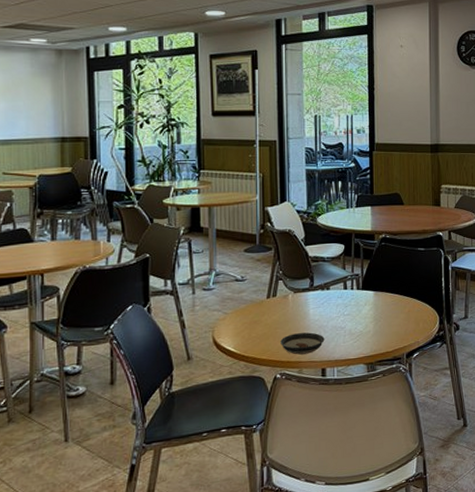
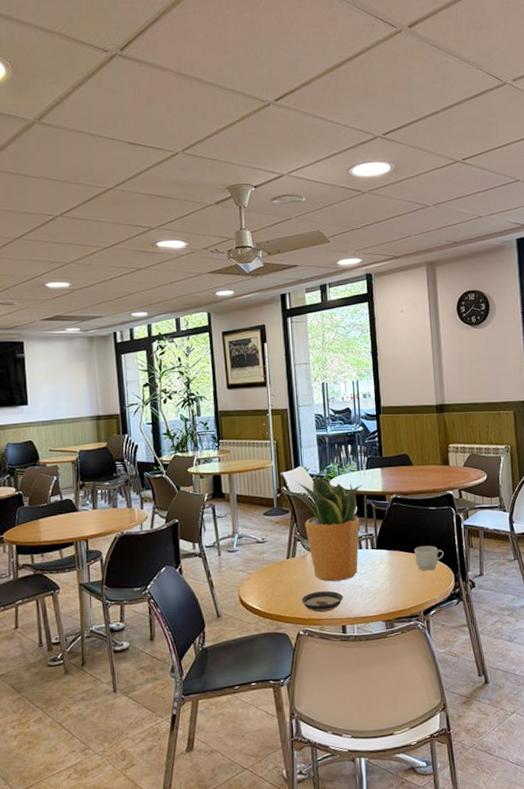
potted plant: none [267,211,352,323] -> present [283,475,363,582]
mug: none [401,287,431,313] -> present [414,546,444,571]

